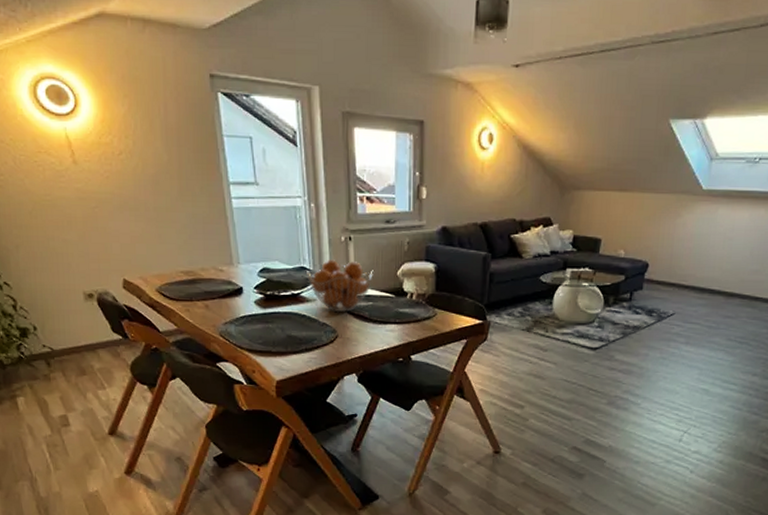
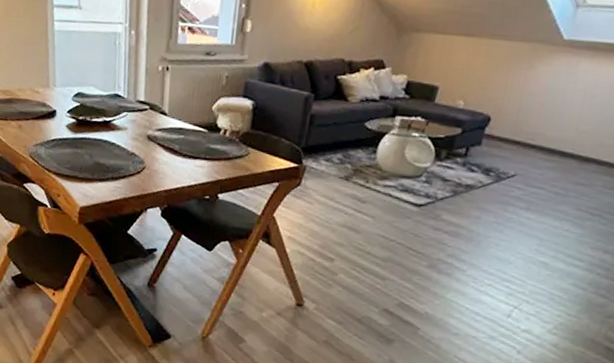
fruit basket: present [307,259,373,313] -> none [120,88,188,144]

